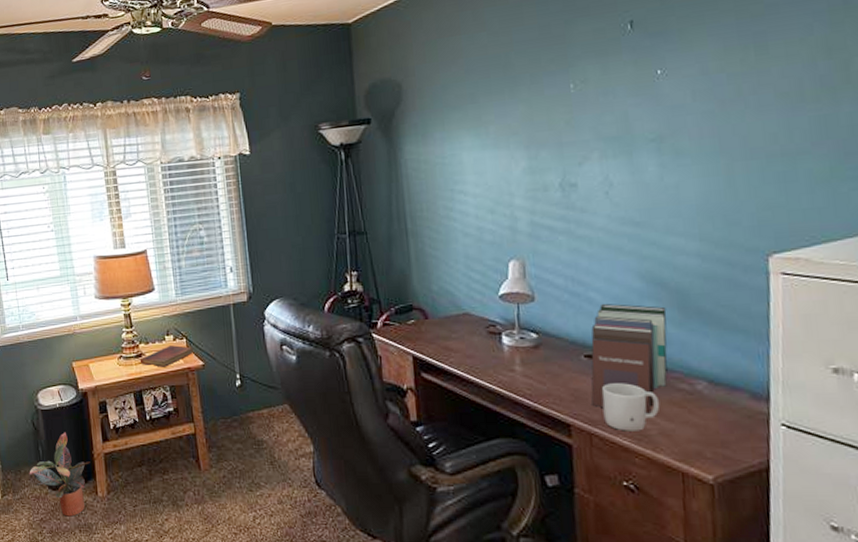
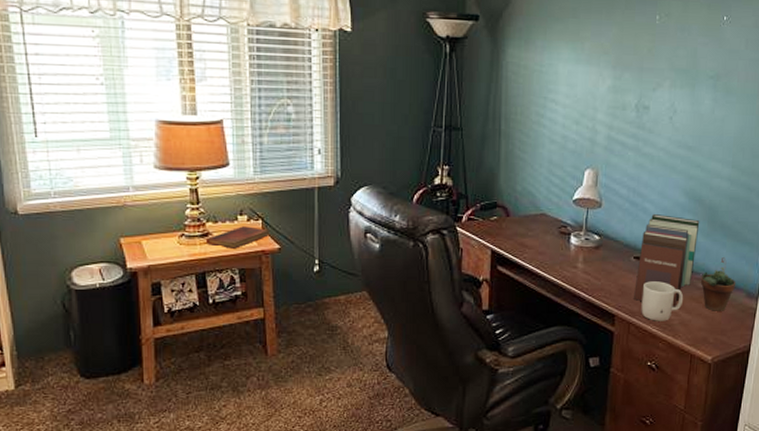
potted plant: present [29,432,91,517] -> none [55,315,137,406]
succulent plant: none [680,350,733,418] -> present [701,257,736,311]

